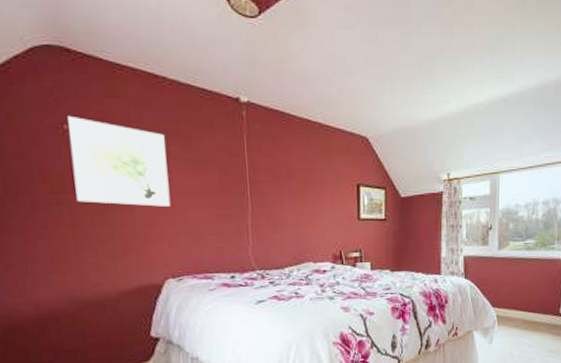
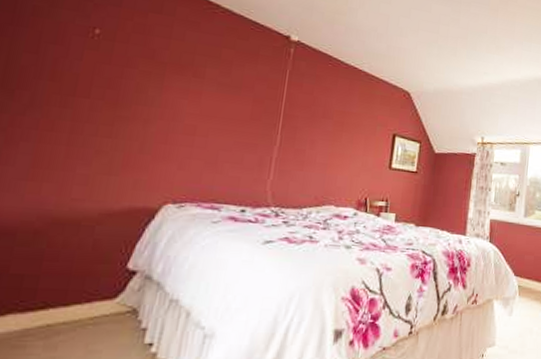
wall art: present [67,115,171,207] -> none [85,21,204,127]

